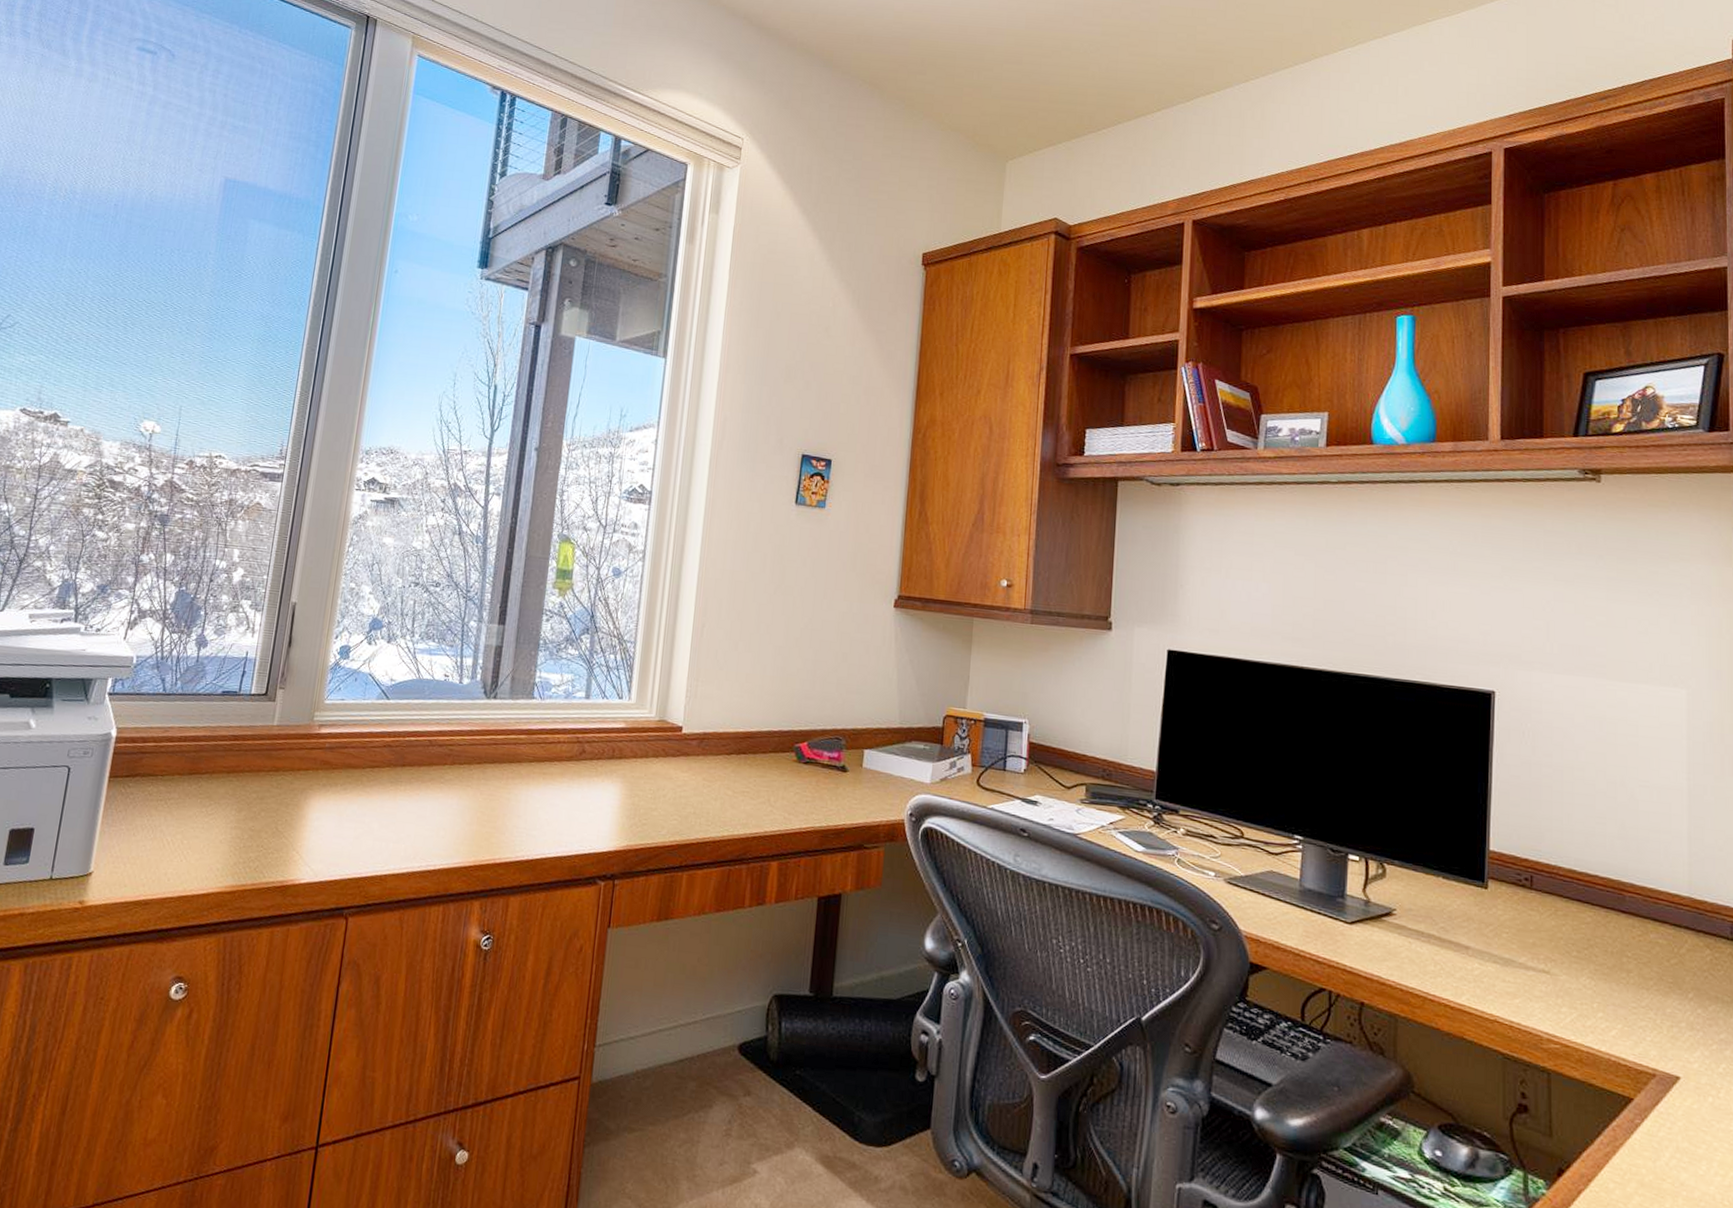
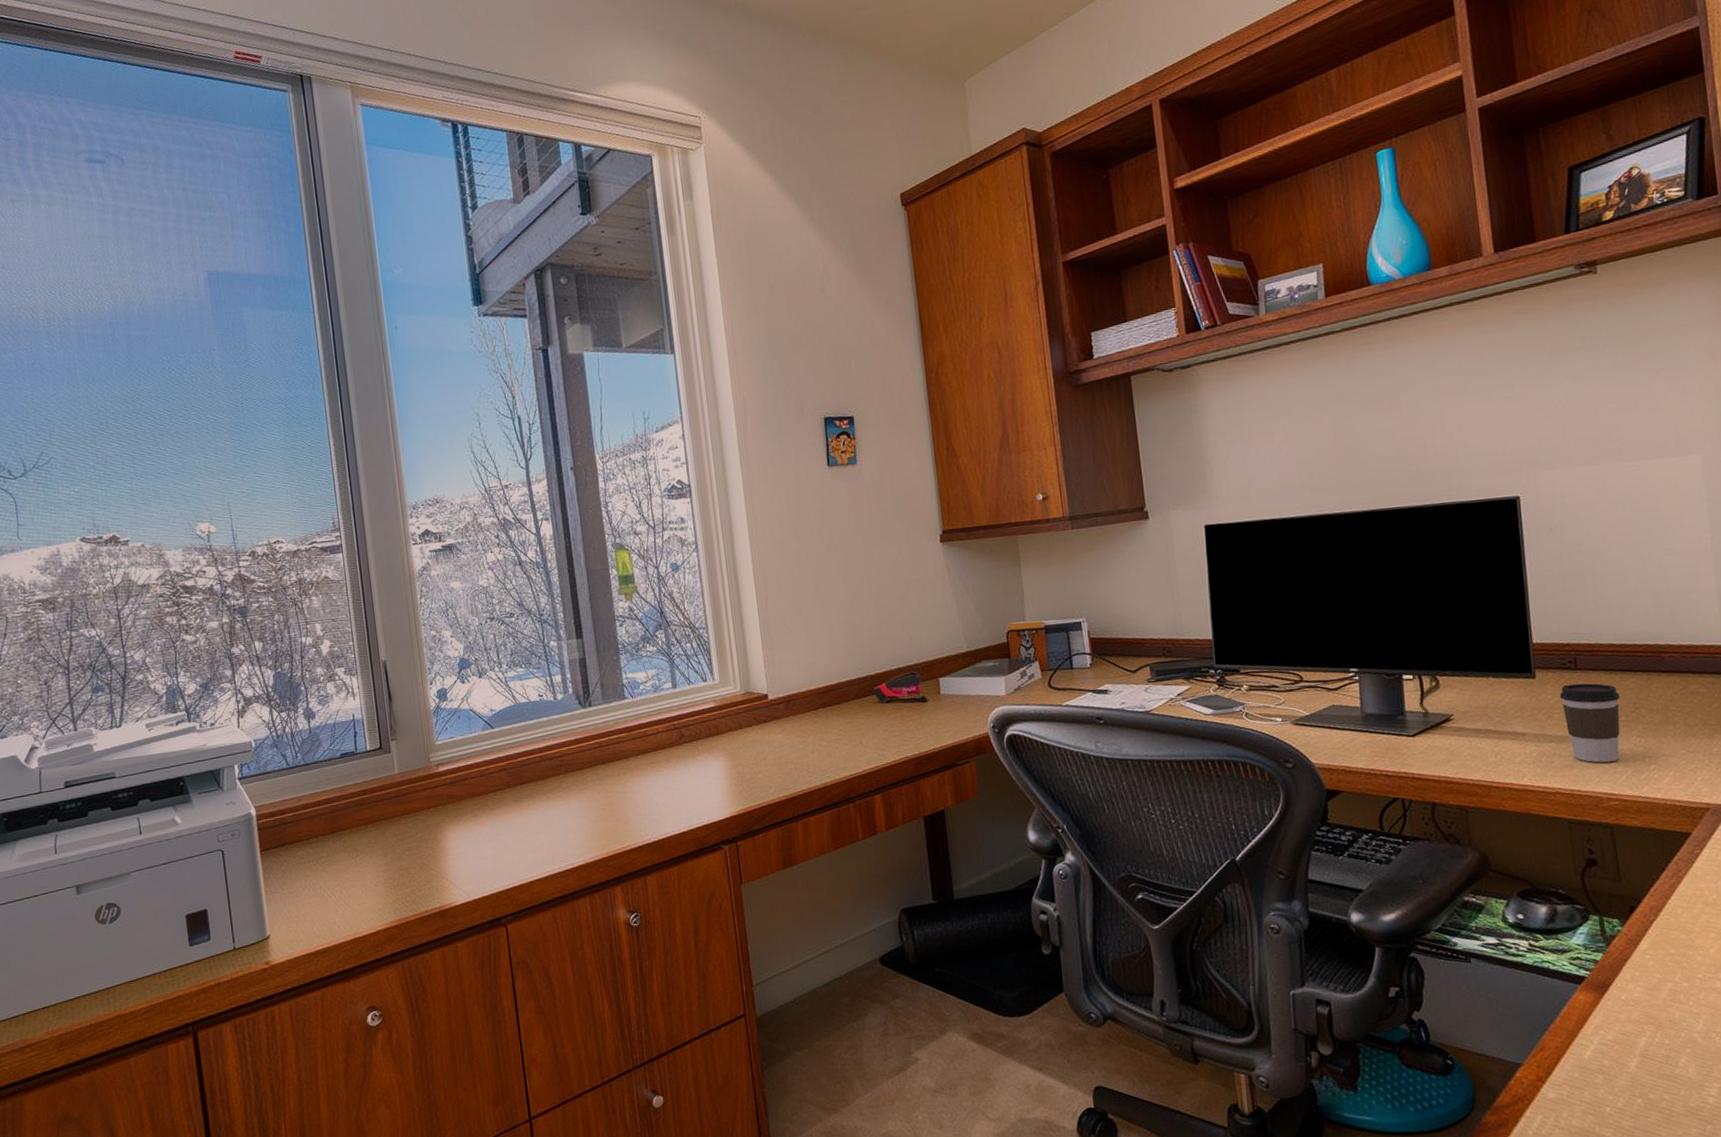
coffee cup: none [1510,903,1574,1000] -> present [1559,683,1620,763]

